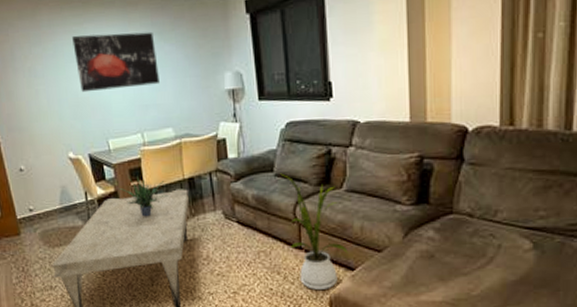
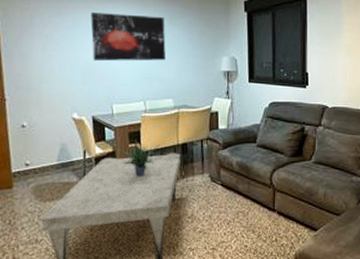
house plant: present [280,173,349,290] -> none [261,144,313,247]

